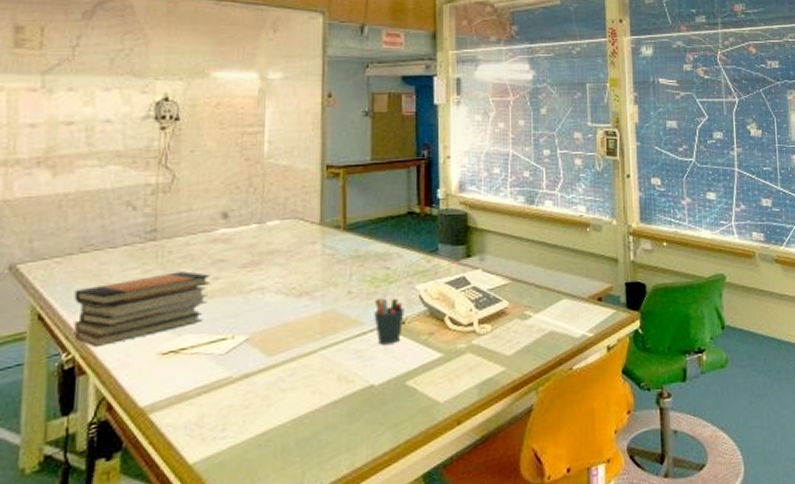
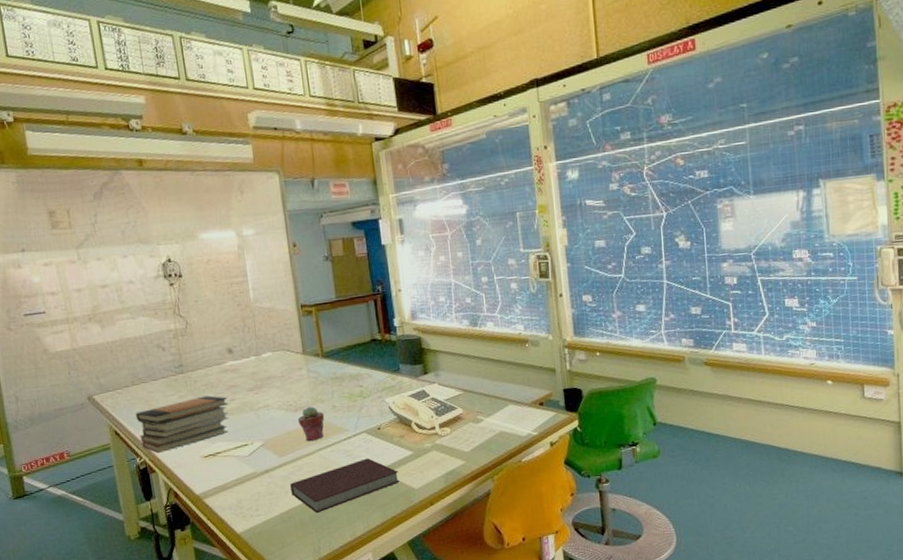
notebook: none [276,361,422,436] -> present [290,458,400,514]
potted succulent: none [299,291,336,336] -> present [297,406,325,441]
pen holder: present [374,298,405,345] -> none [354,409,379,446]

